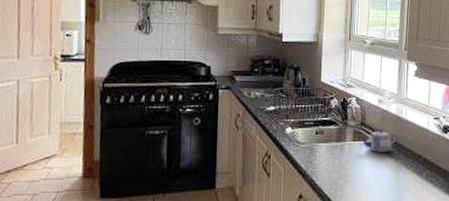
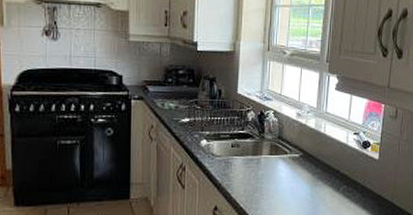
teapot: present [360,129,397,153] -> none [276,143,315,167]

